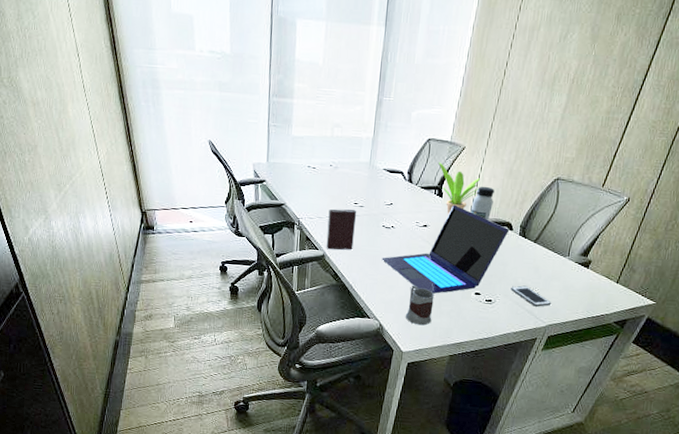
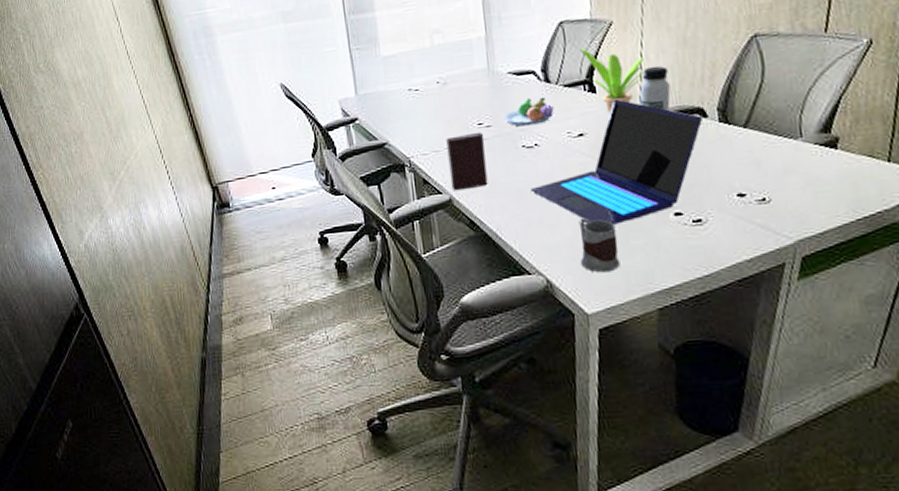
fruit bowl: none [373,191,411,212] -> present [503,96,555,127]
cell phone: present [511,285,552,307] -> none [726,190,795,218]

